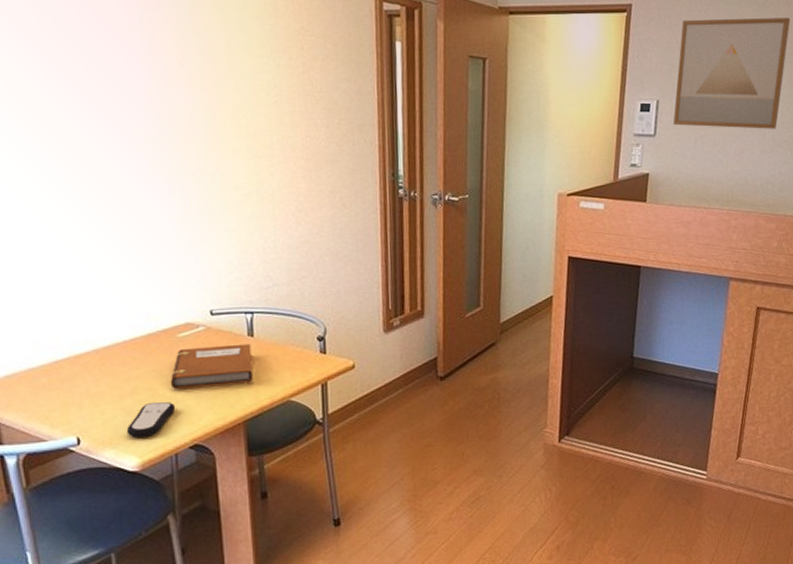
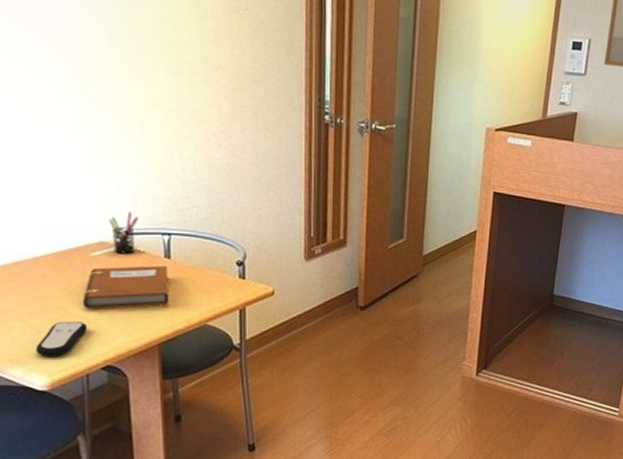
pen holder: none [193,292,223,334] -> present [108,211,139,254]

